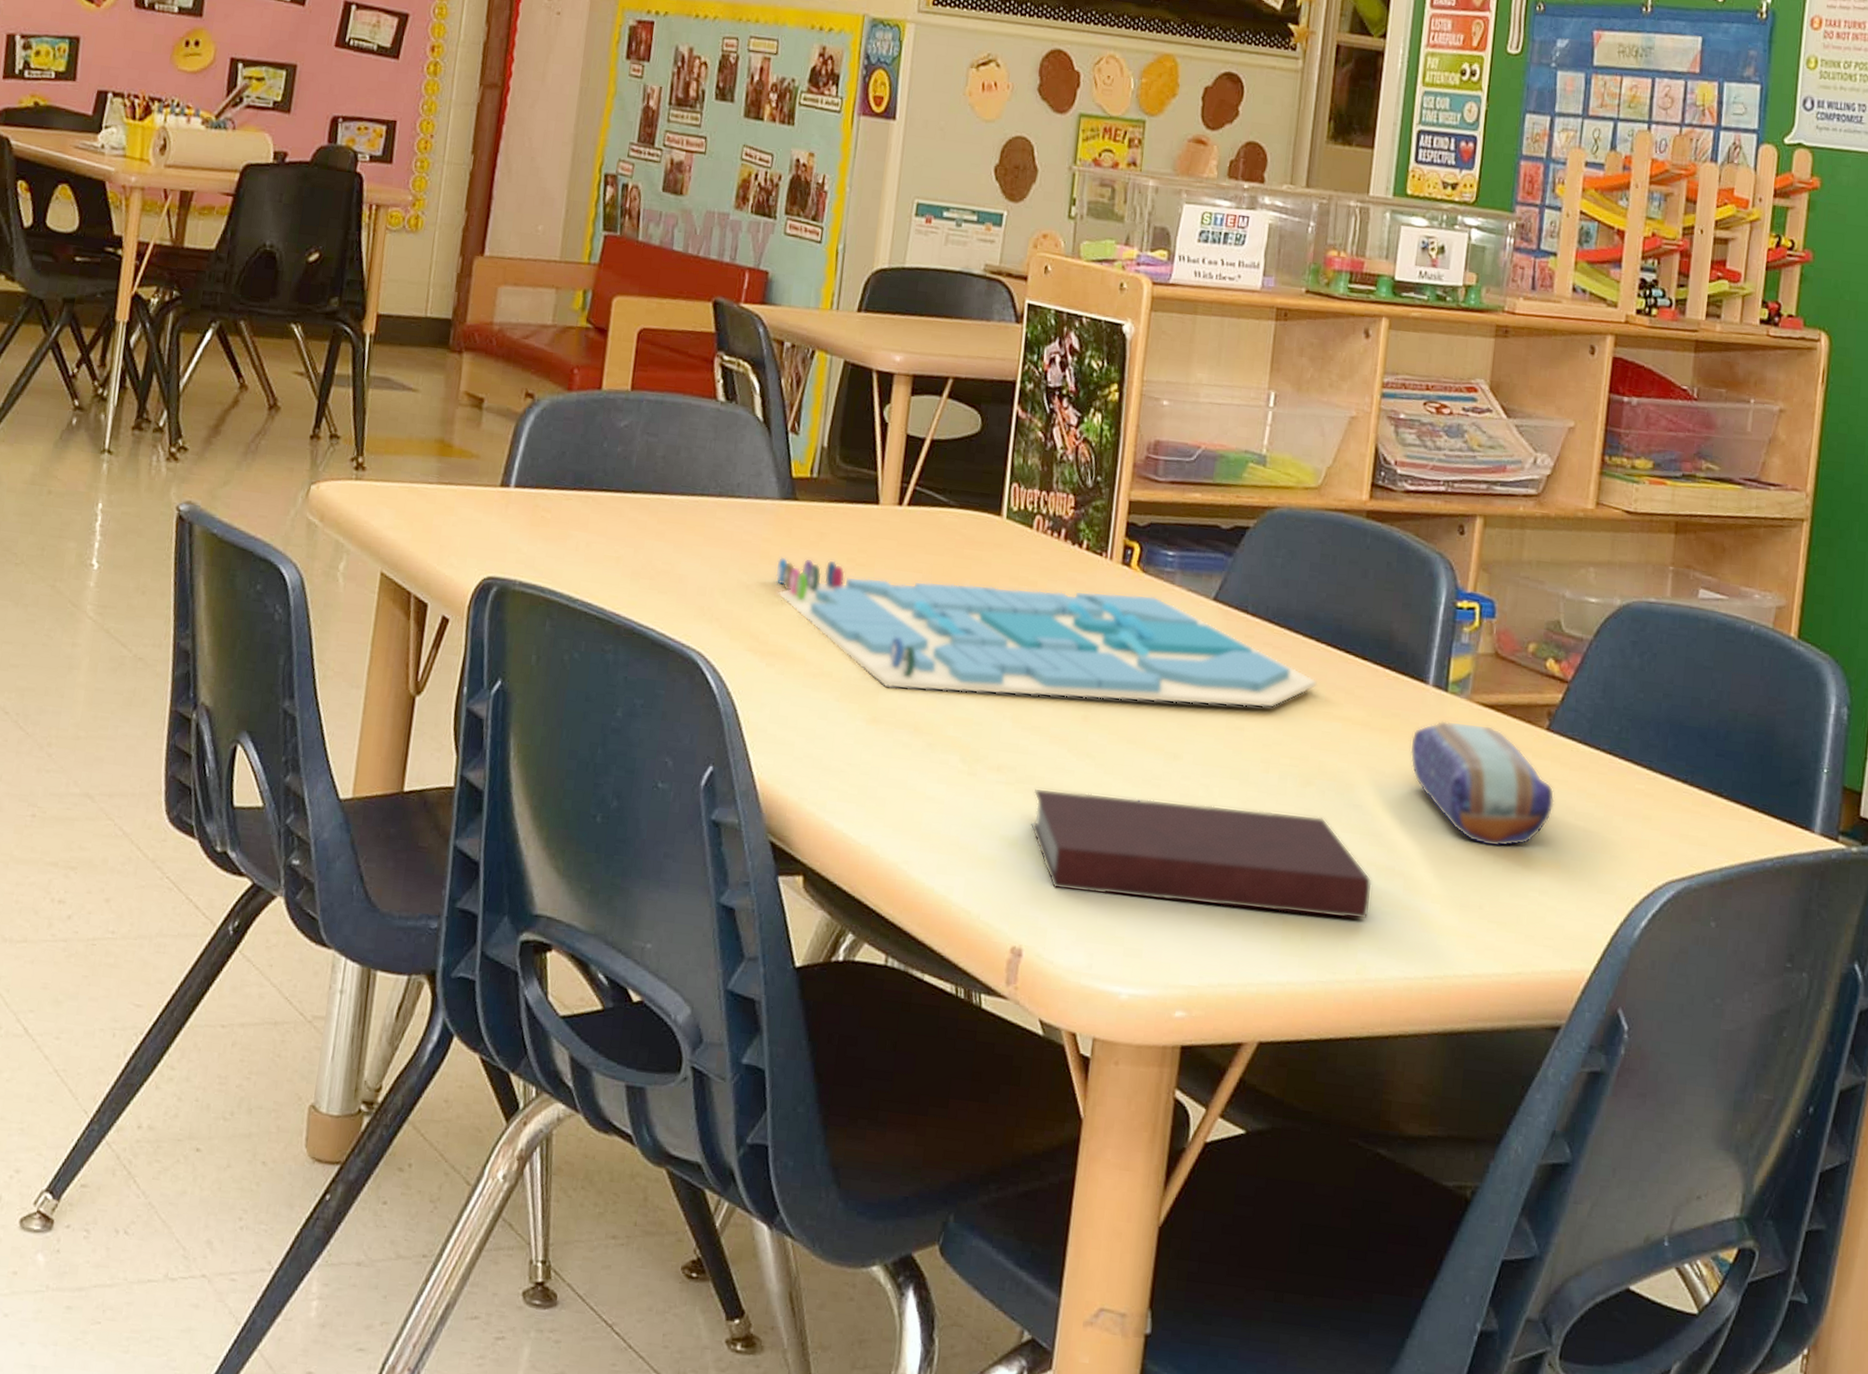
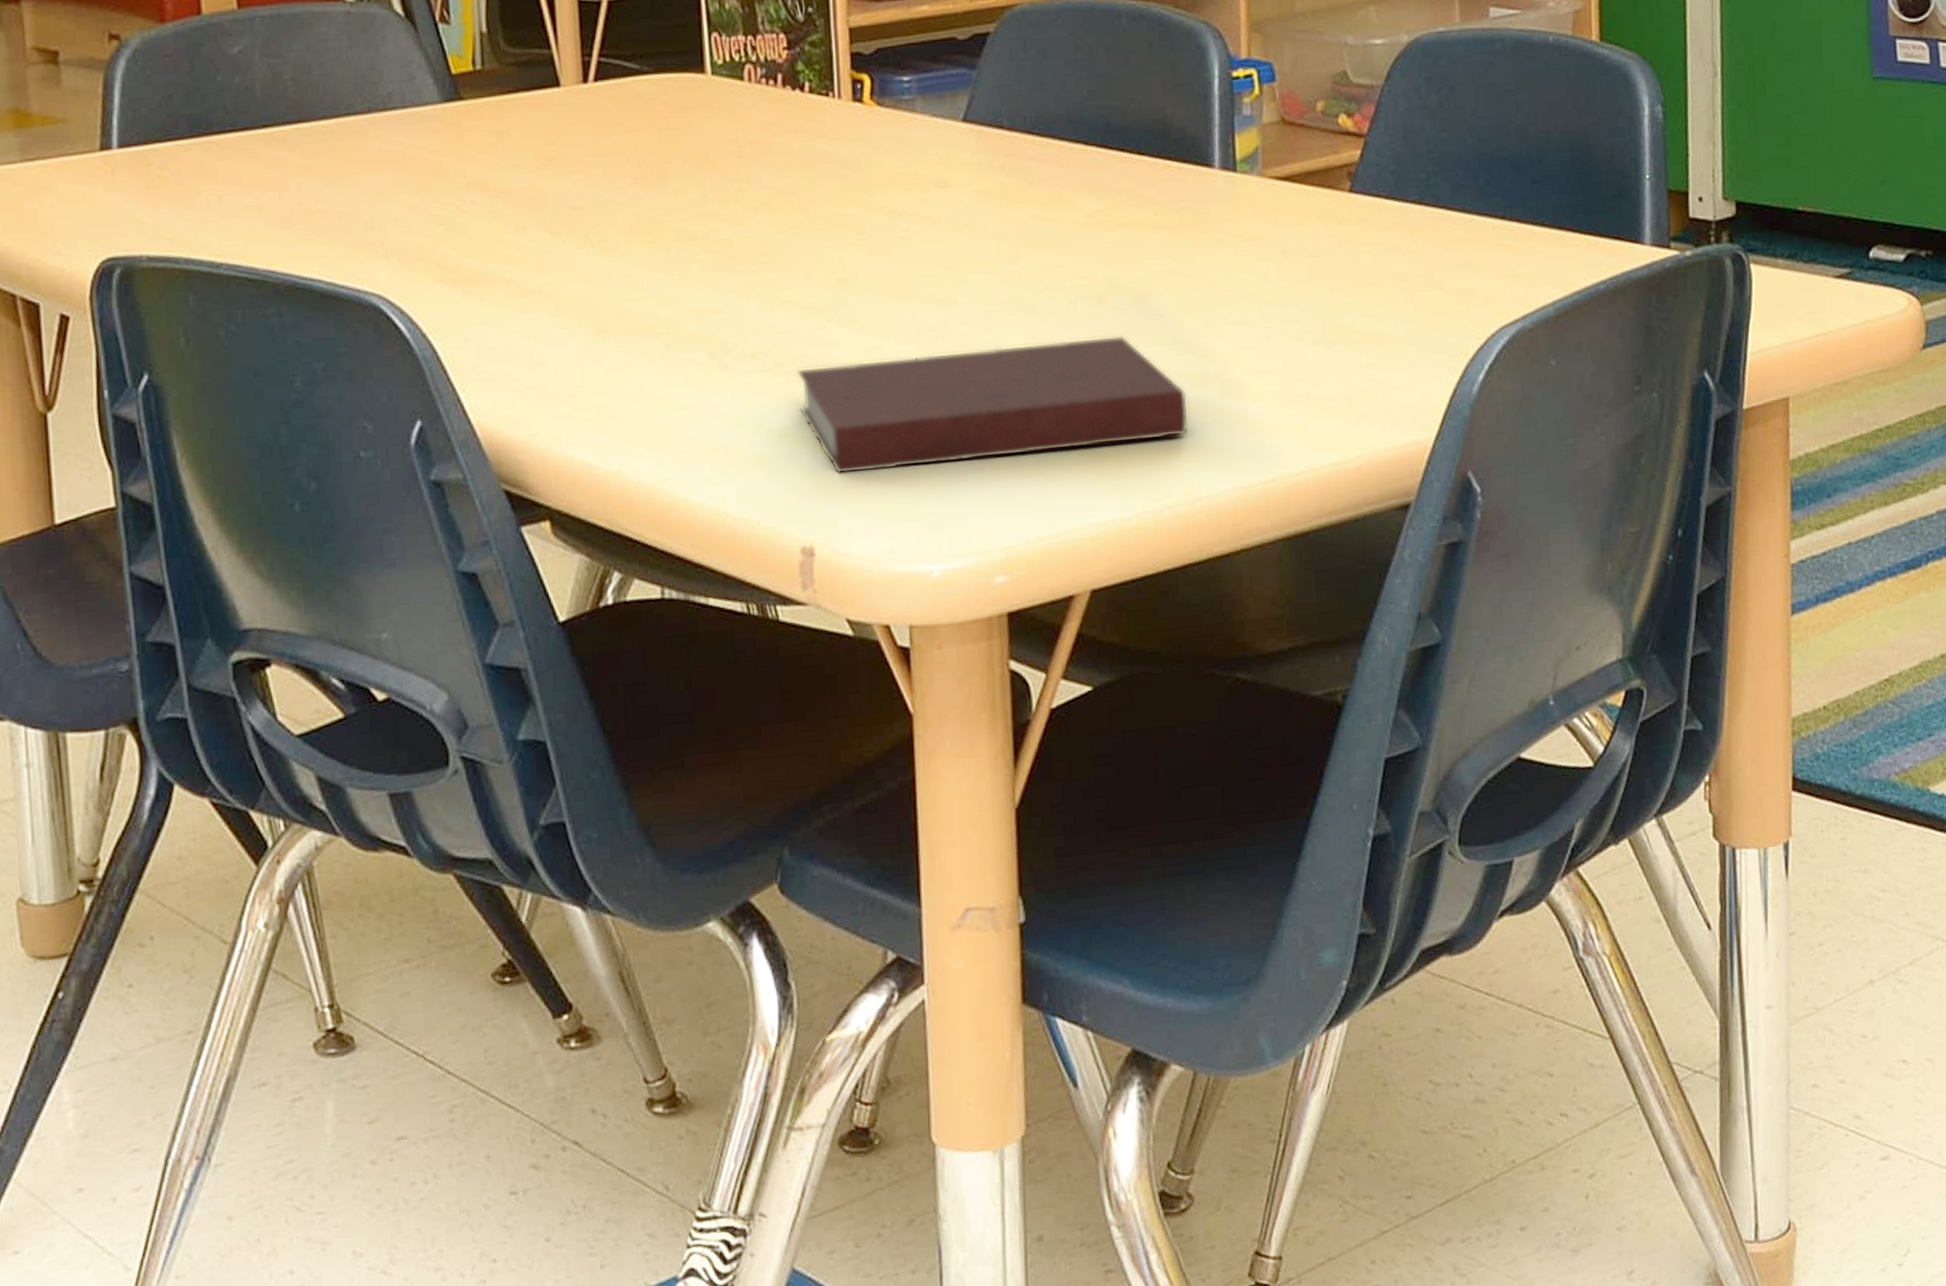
board game: present [775,557,1318,708] -> none [451,129,1094,293]
pencil case: present [1410,720,1555,847] -> none [1204,199,1369,330]

